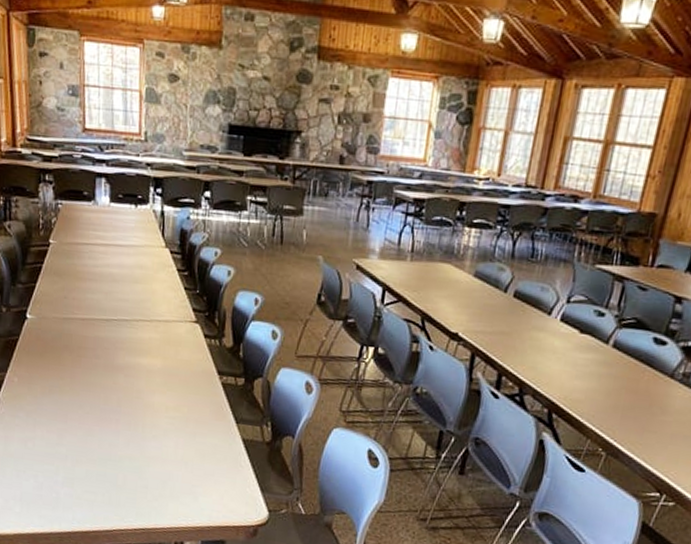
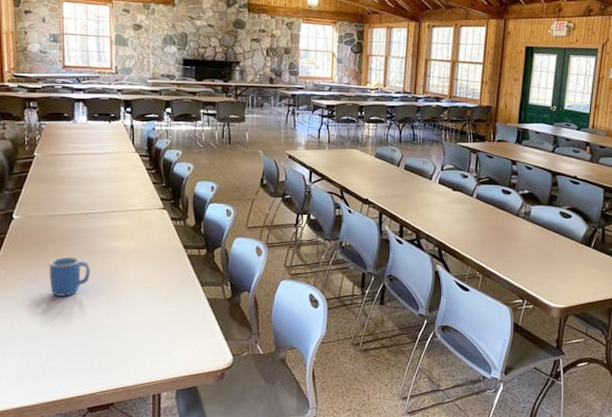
mug: none [64,369,110,417] -> present [49,256,90,297]

